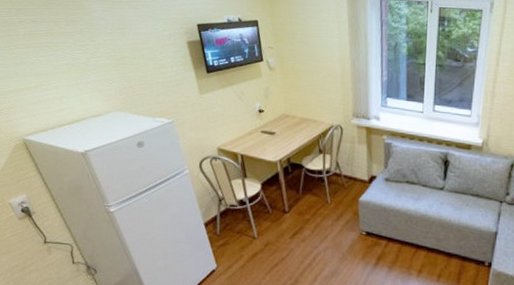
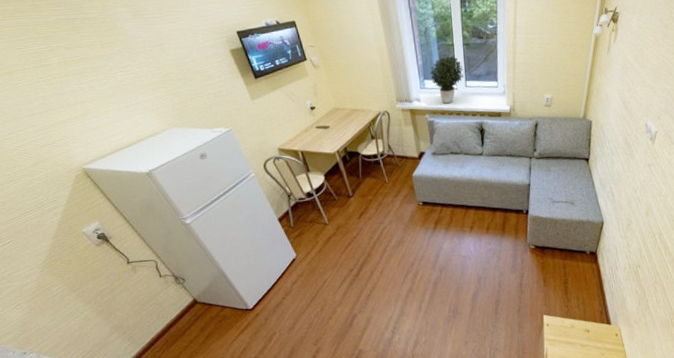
potted plant: none [394,76,433,127] -> present [430,56,464,104]

